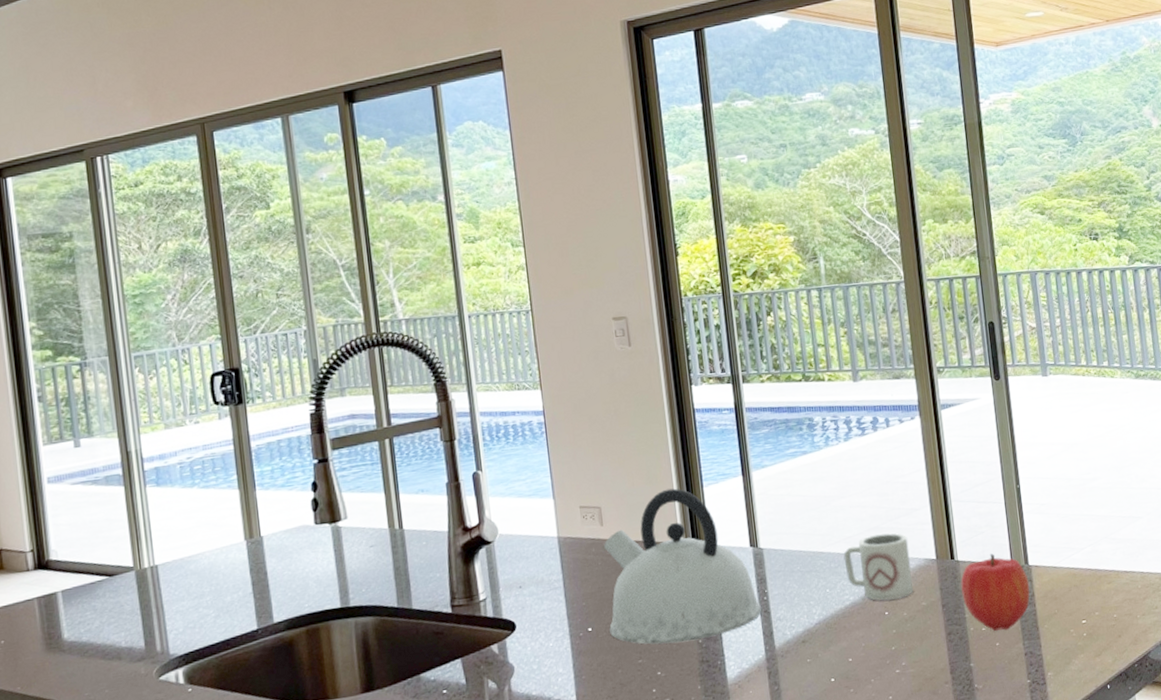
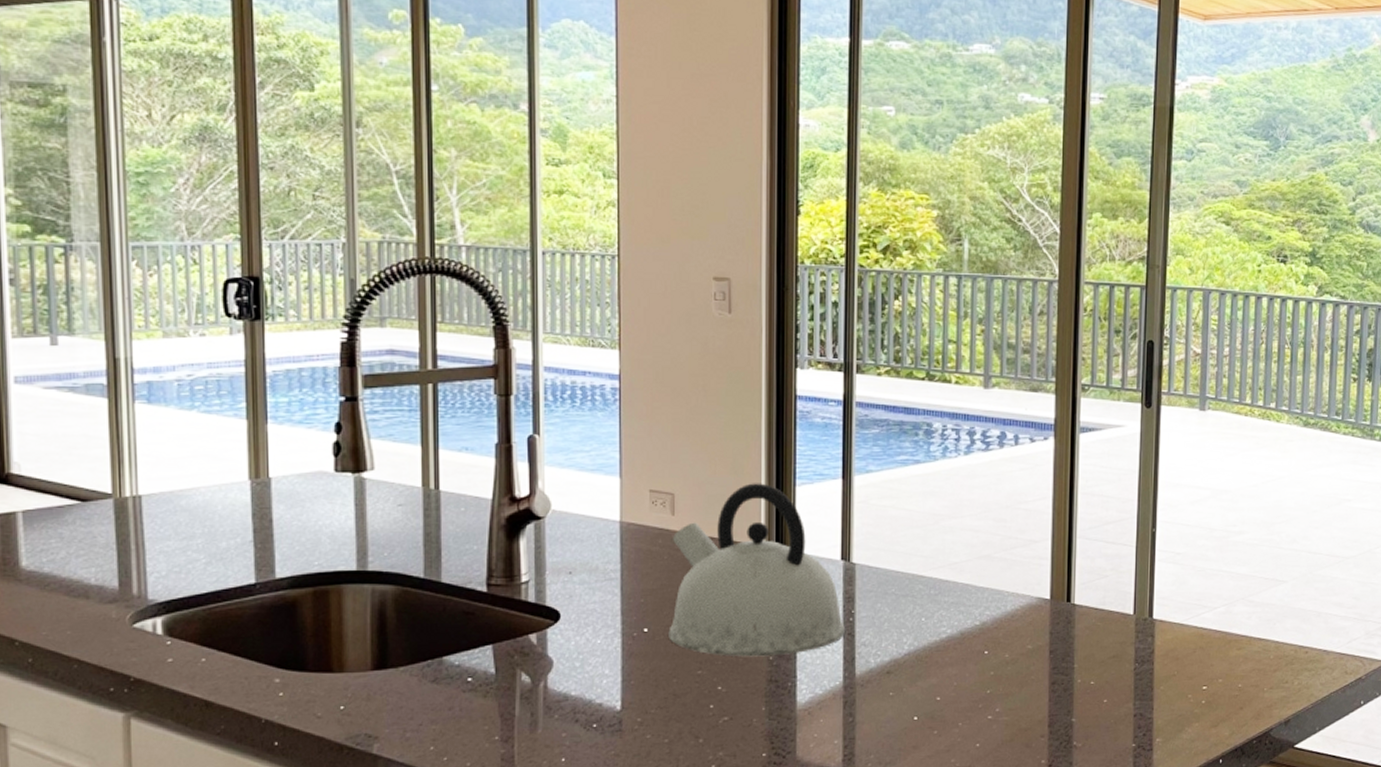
cup: present [843,533,914,601] -> none [946,564,1022,638]
fruit: present [961,553,1030,632] -> none [1074,600,1151,687]

